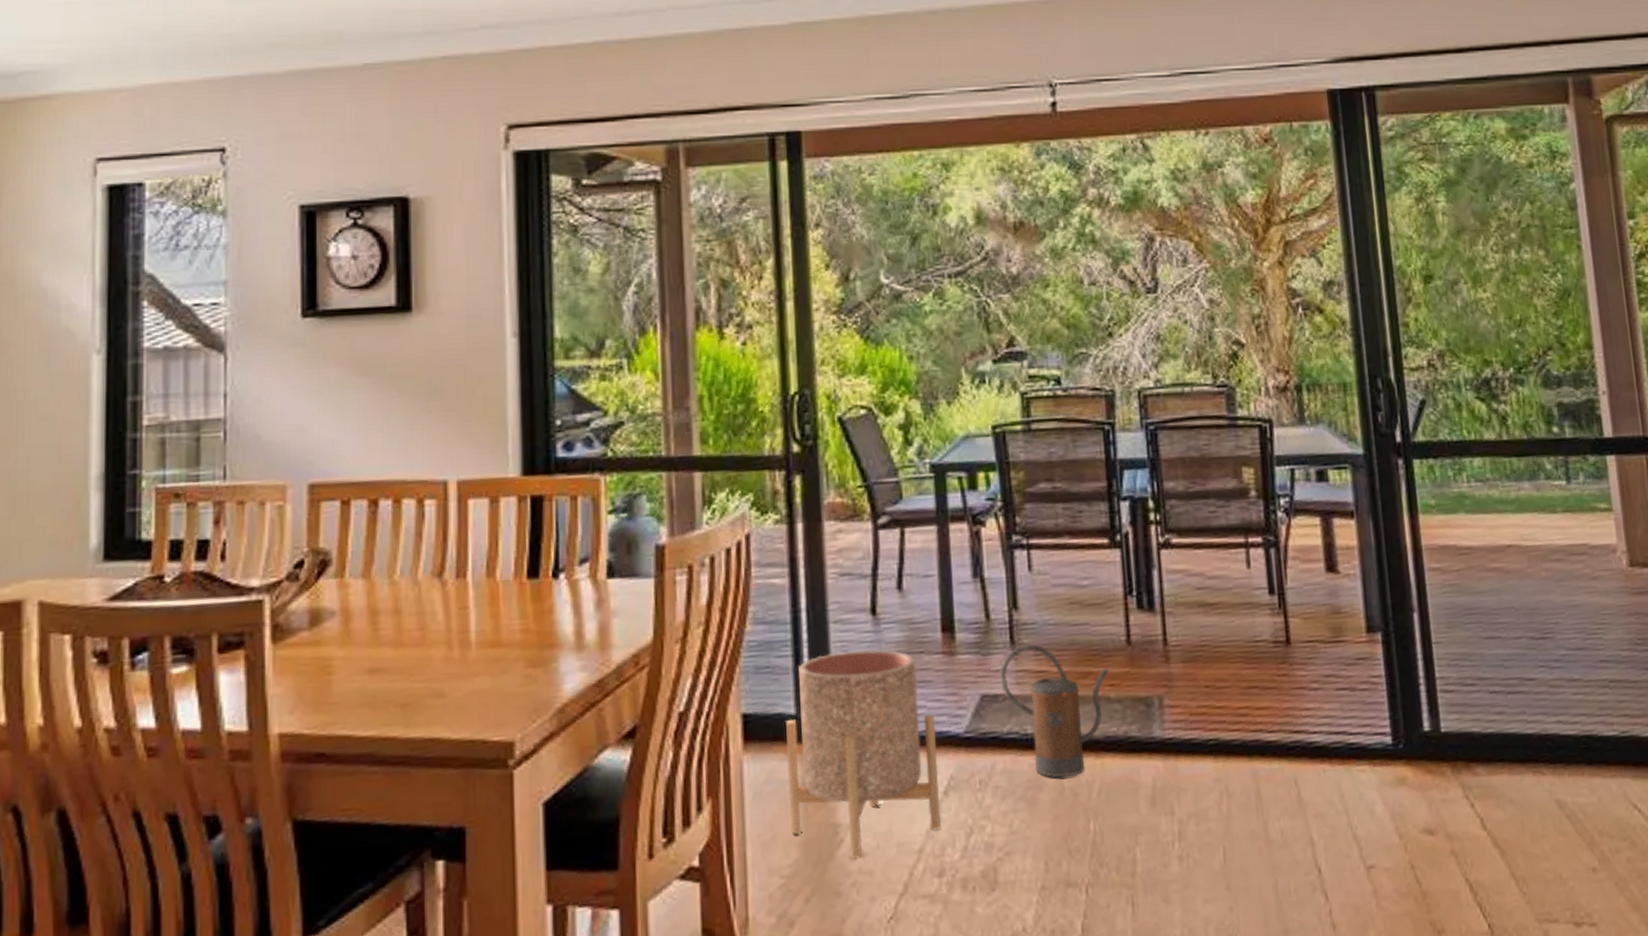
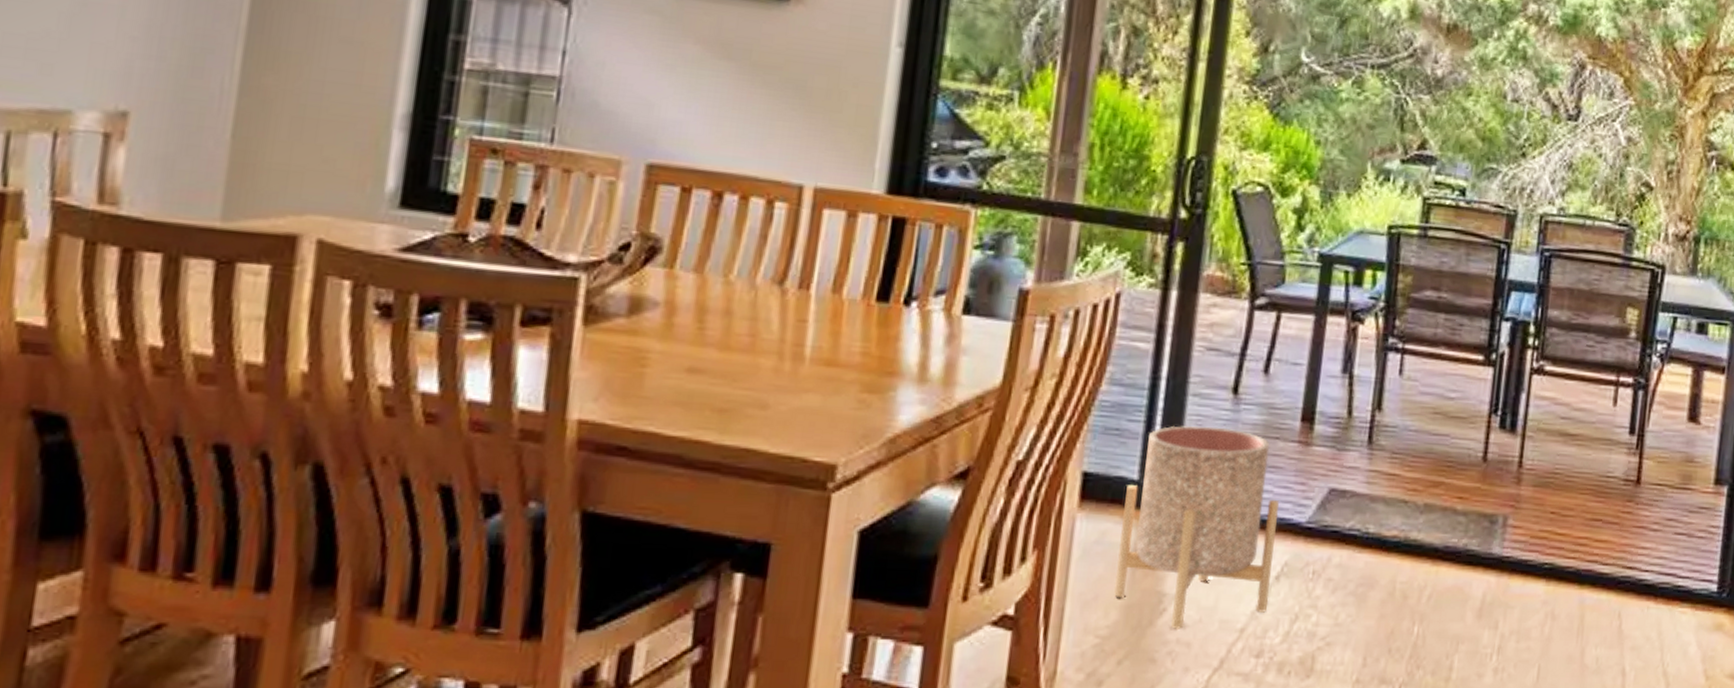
watering can: present [1000,643,1110,779] -> none [1351,445,1461,580]

